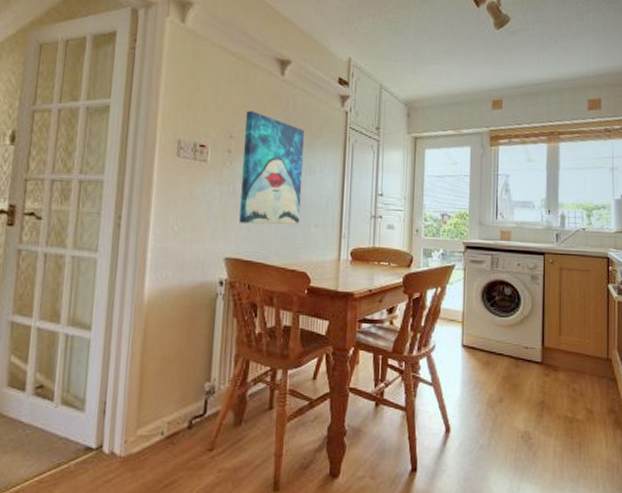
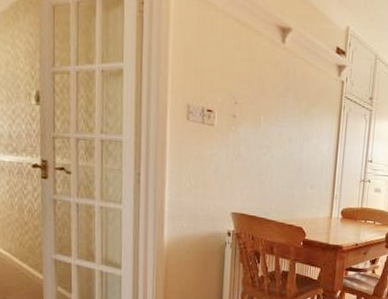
wall art: present [239,110,305,225] -> none [244,77,304,186]

